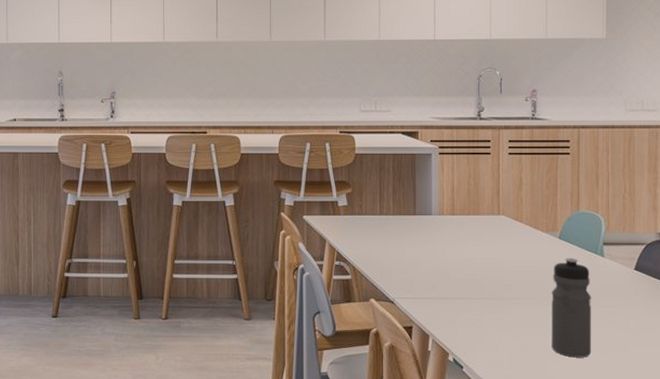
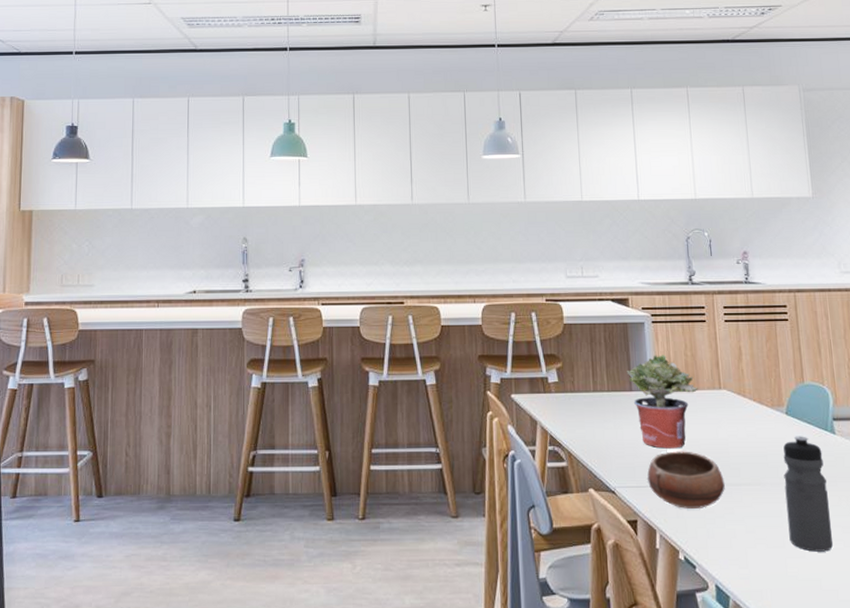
potted plant: none [412,183,478,266] -> present [626,355,698,449]
bowl: none [424,268,496,318] -> present [646,451,725,509]

